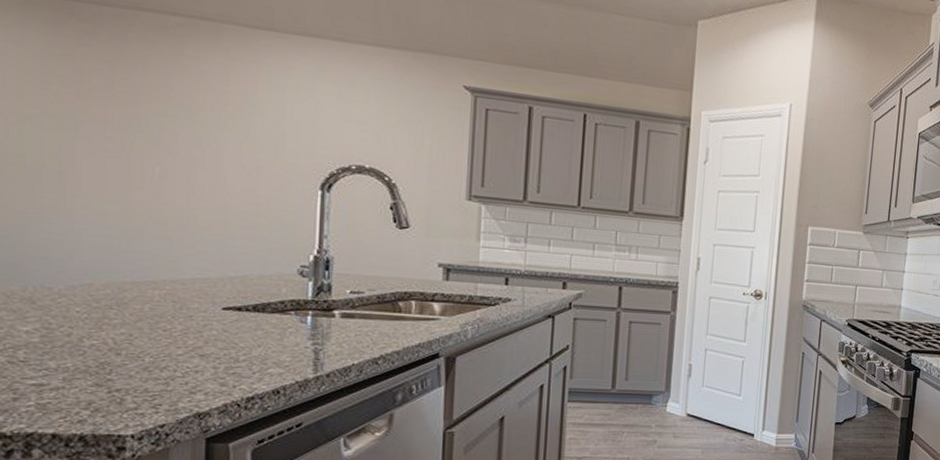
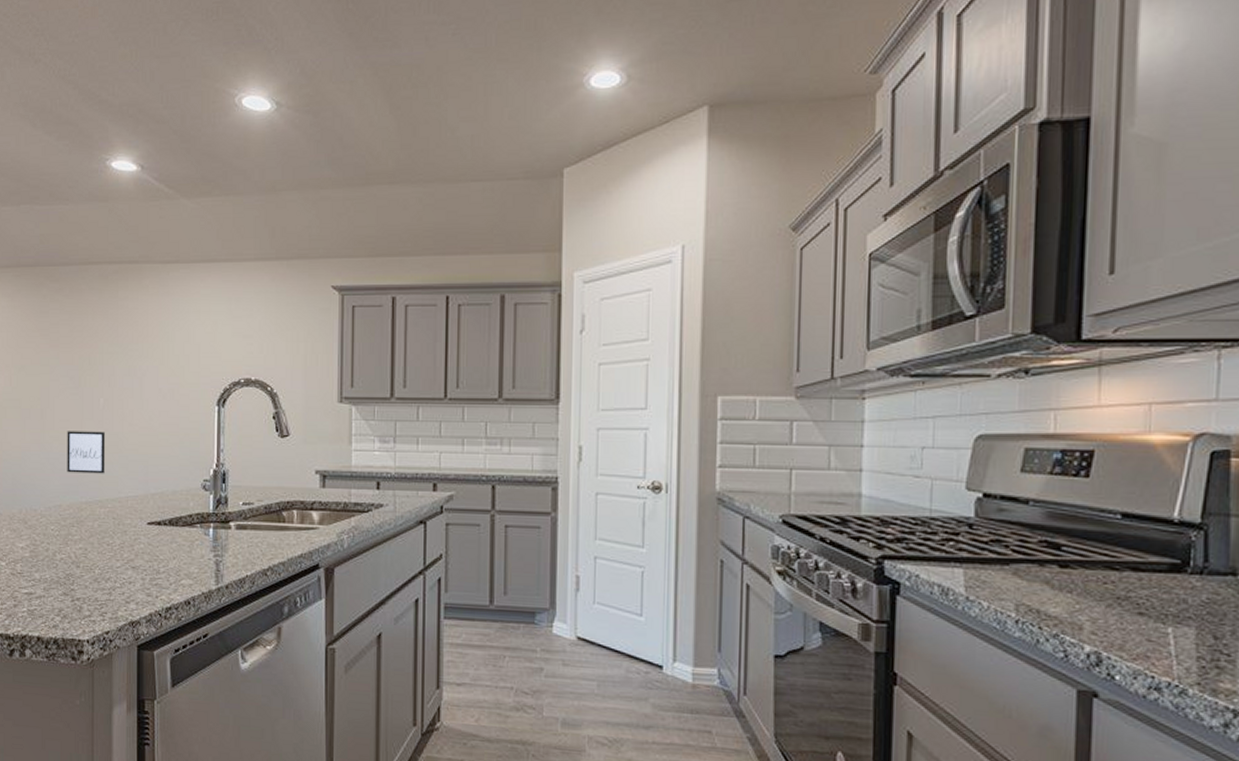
wall art: none [102,199,162,252] -> present [67,431,105,474]

